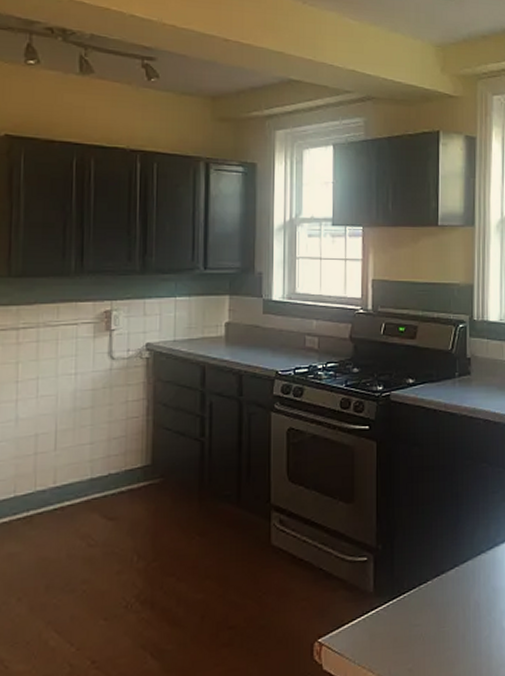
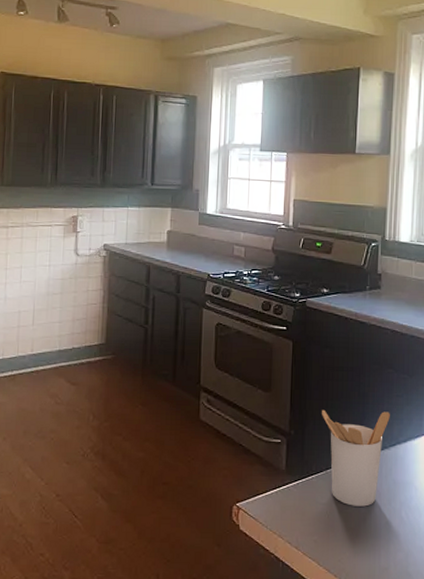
utensil holder: none [412,511,486,624] -> present [322,409,390,507]

